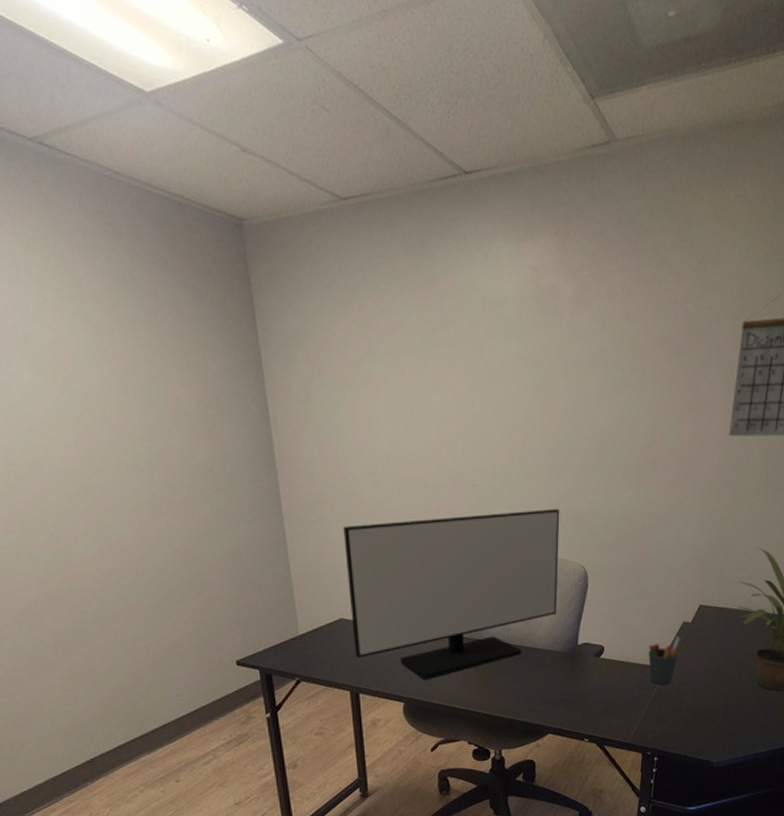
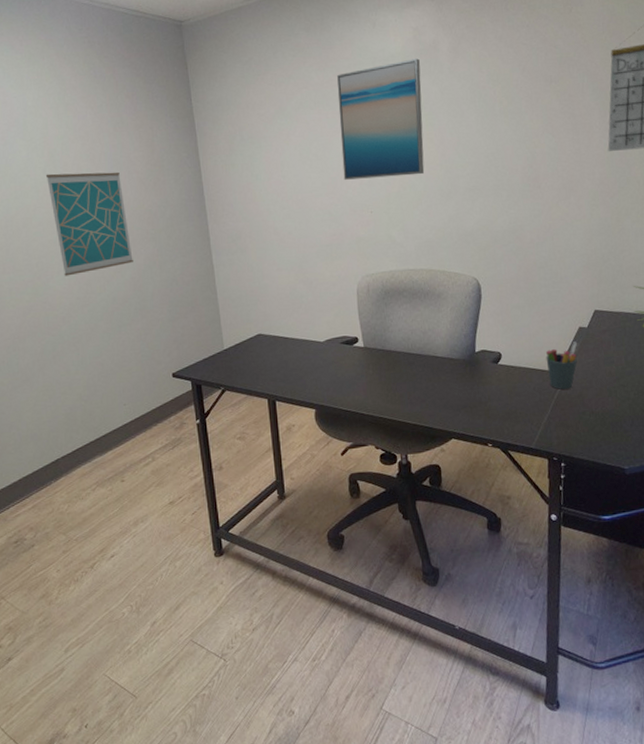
wall art: none [59,406,184,540] -> present [45,172,133,276]
monitor: present [343,508,560,681] -> none [260,227,453,389]
wall art: none [440,305,537,446] -> present [337,58,425,180]

